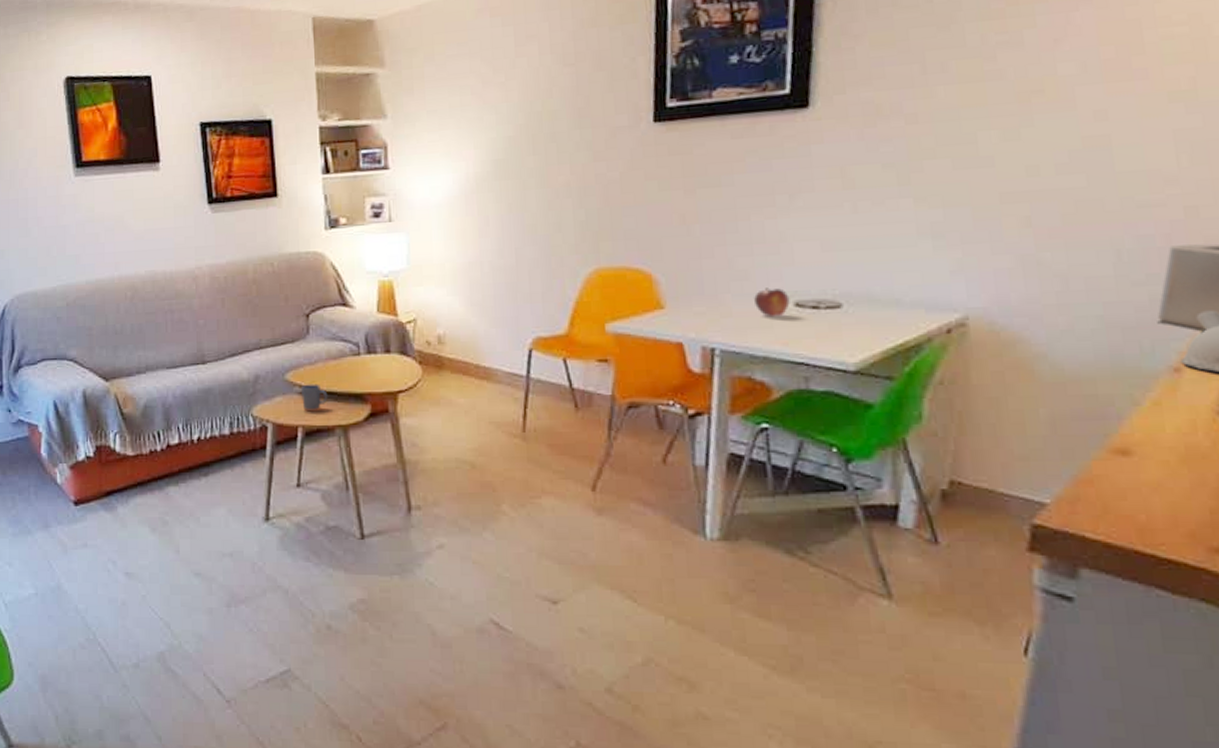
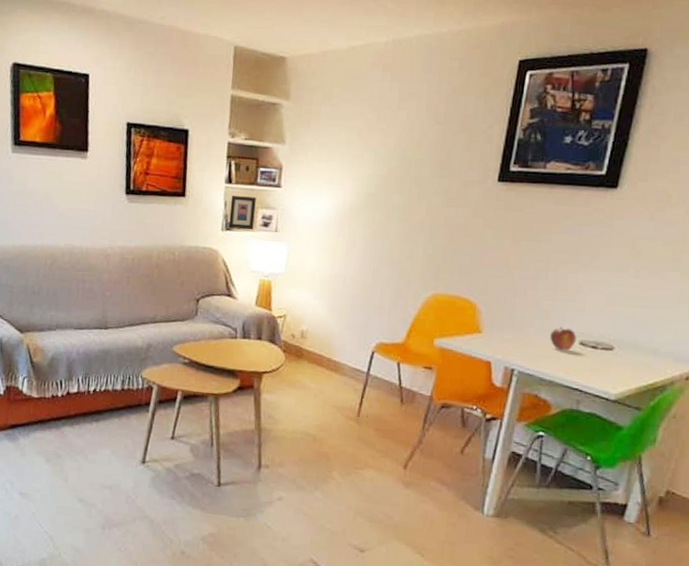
mug: present [301,384,328,410] -> none [184,357,206,379]
picture frame: none [331,185,363,226] -> present [228,196,256,231]

